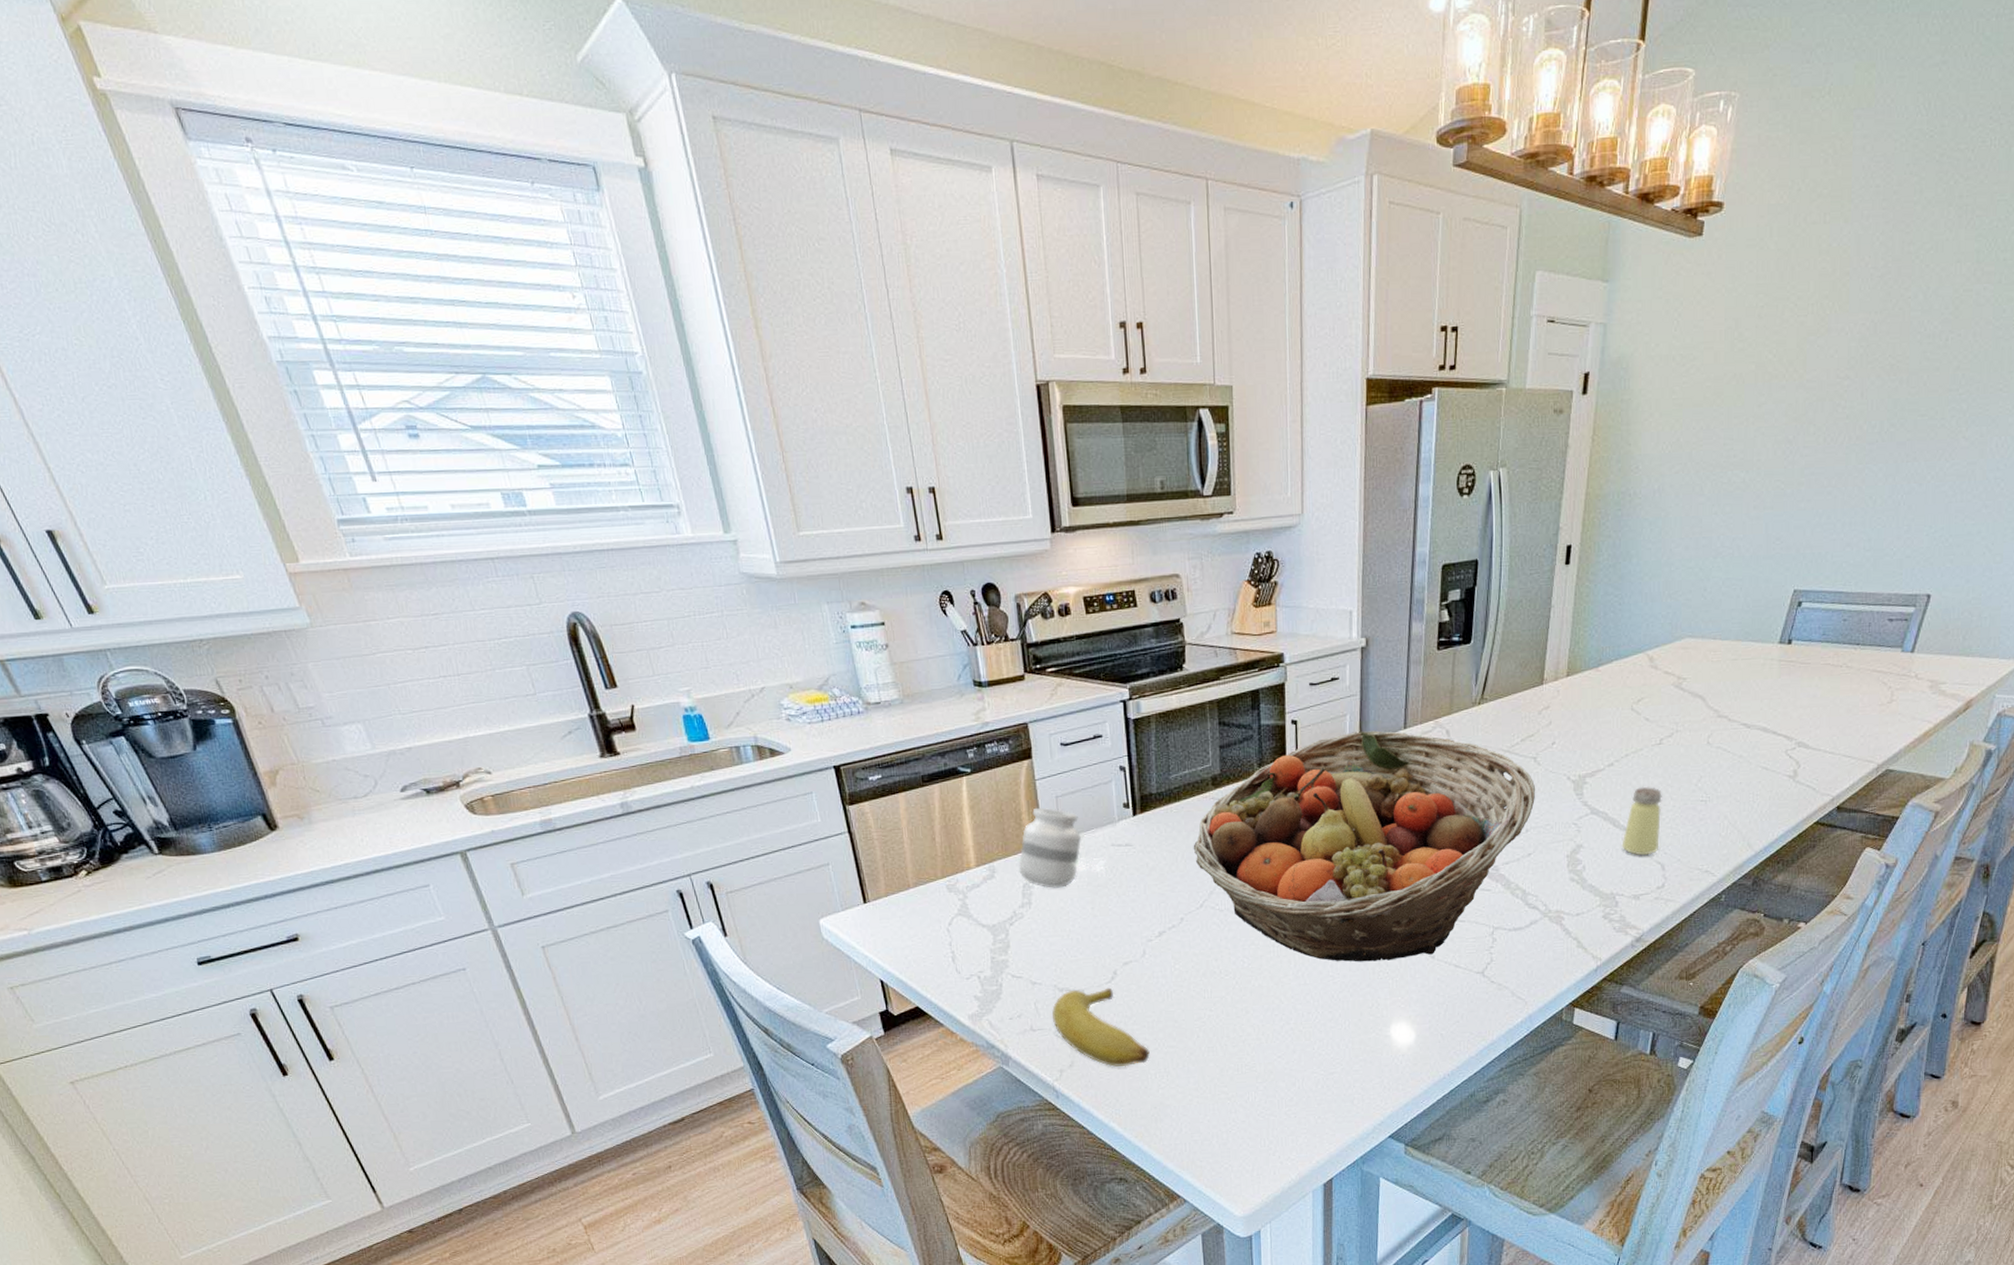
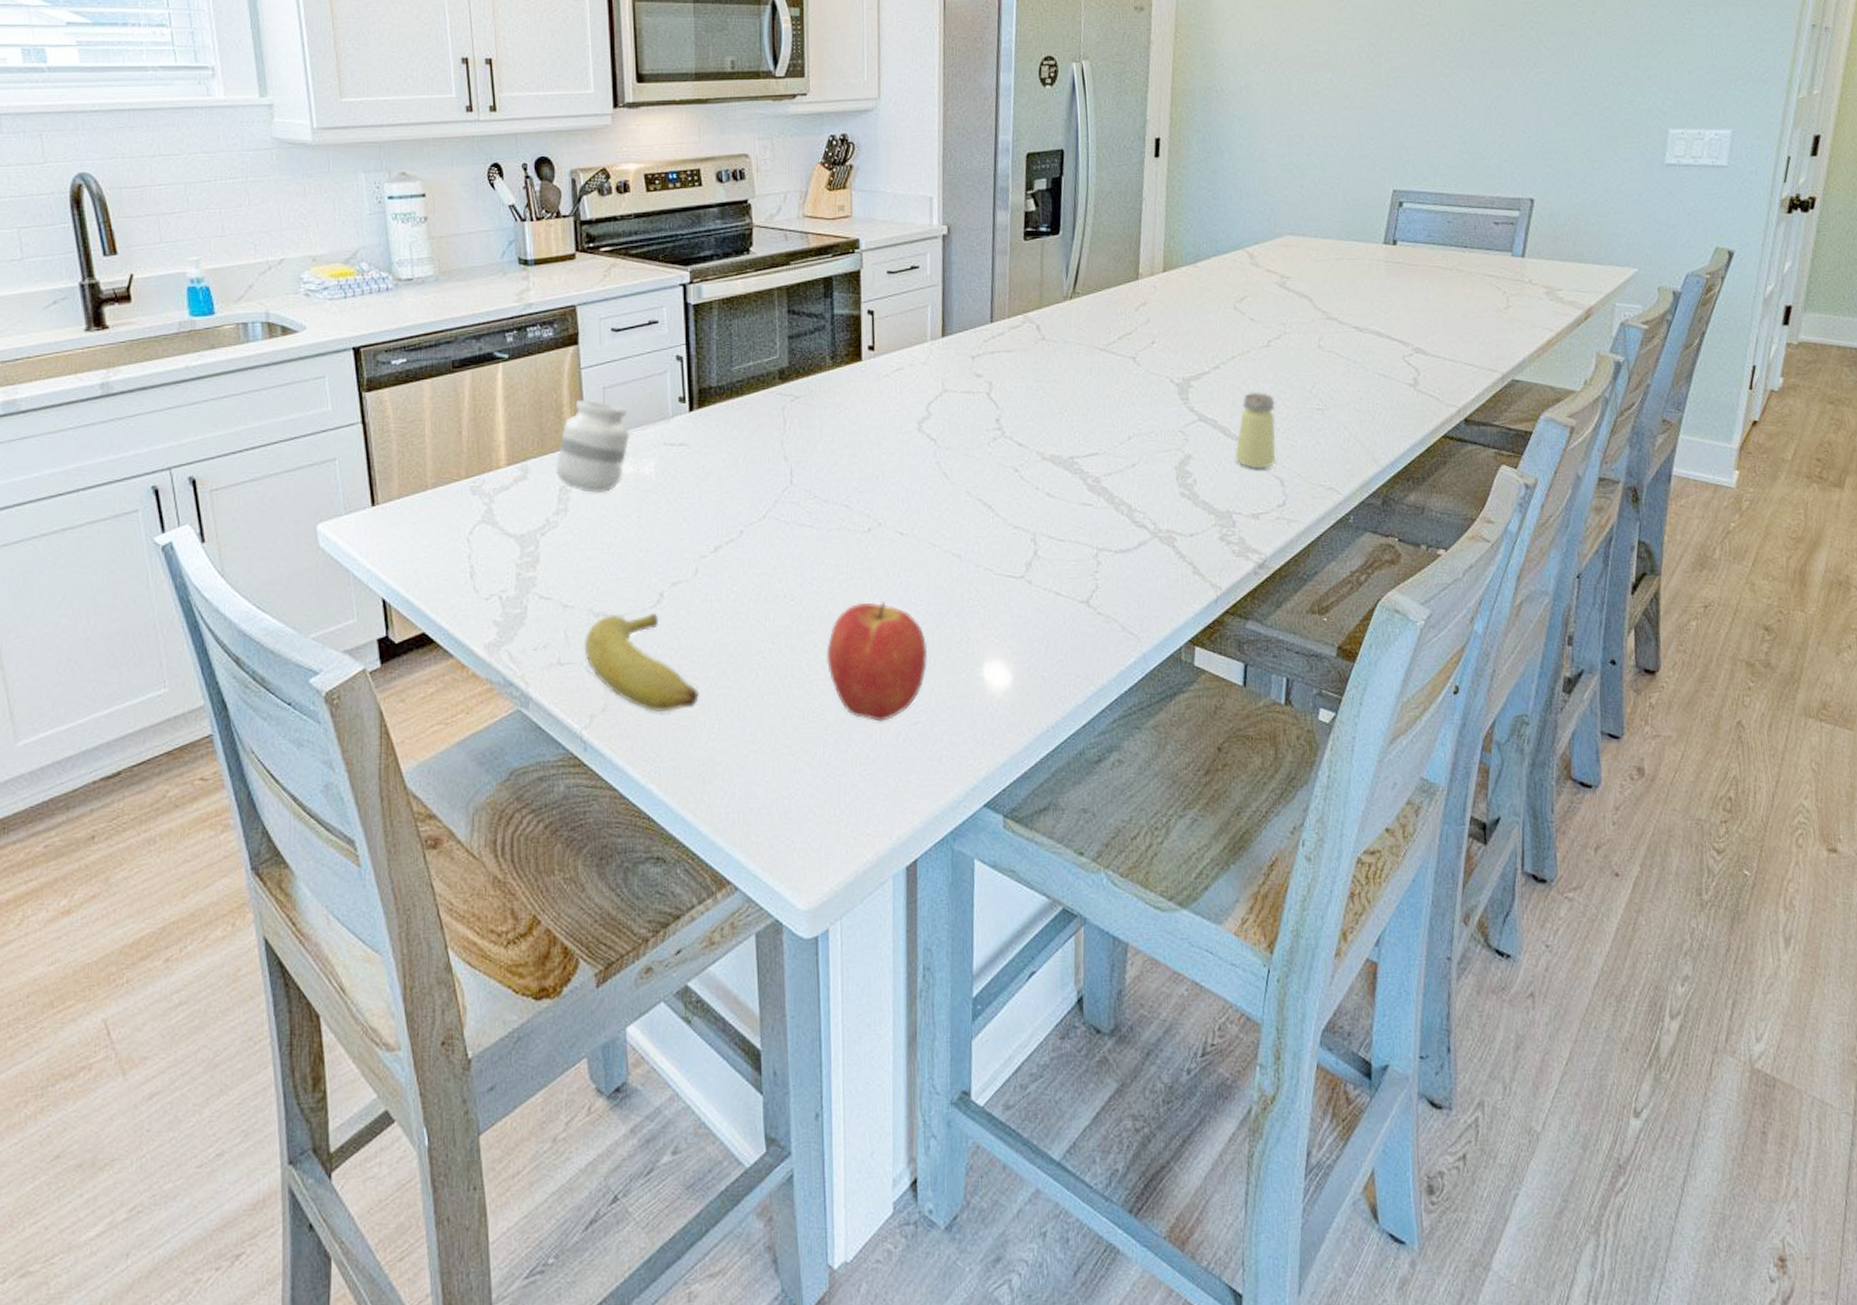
fruit basket: present [1193,731,1536,962] -> none [756,324,1137,587]
apple: none [1257,975,1344,1072] -> present [827,601,928,722]

